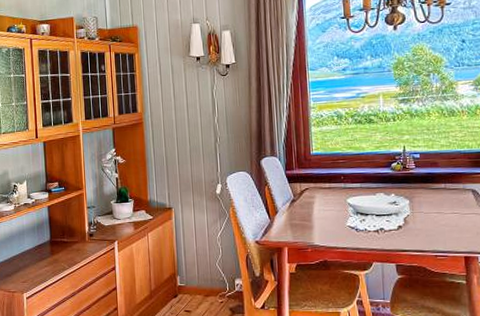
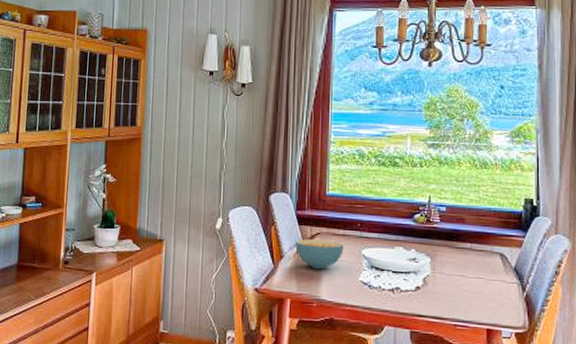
cereal bowl: none [287,193,331,219] -> present [295,239,344,269]

